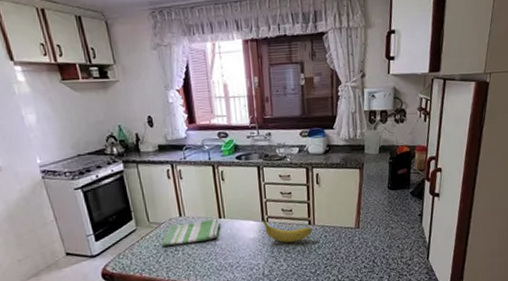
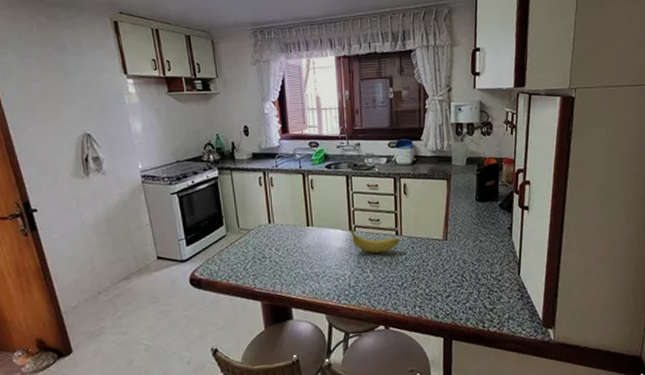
dish towel: present [161,219,220,247] -> none [249,227,308,253]

